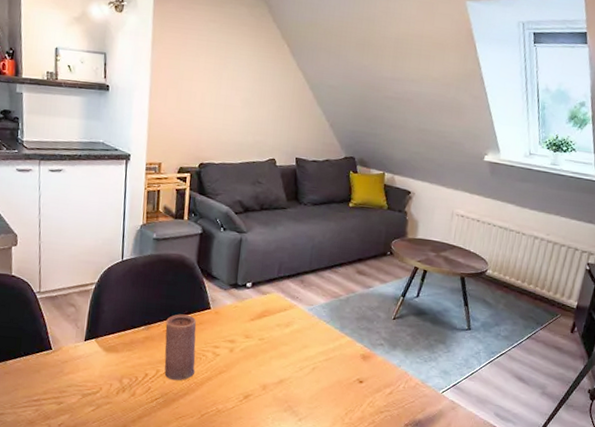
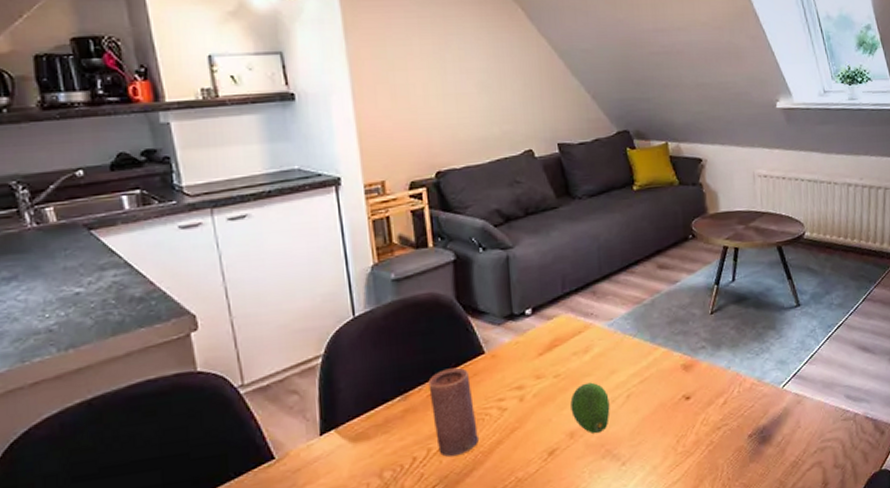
fruit: none [267,350,299,392] -> present [570,382,610,435]

